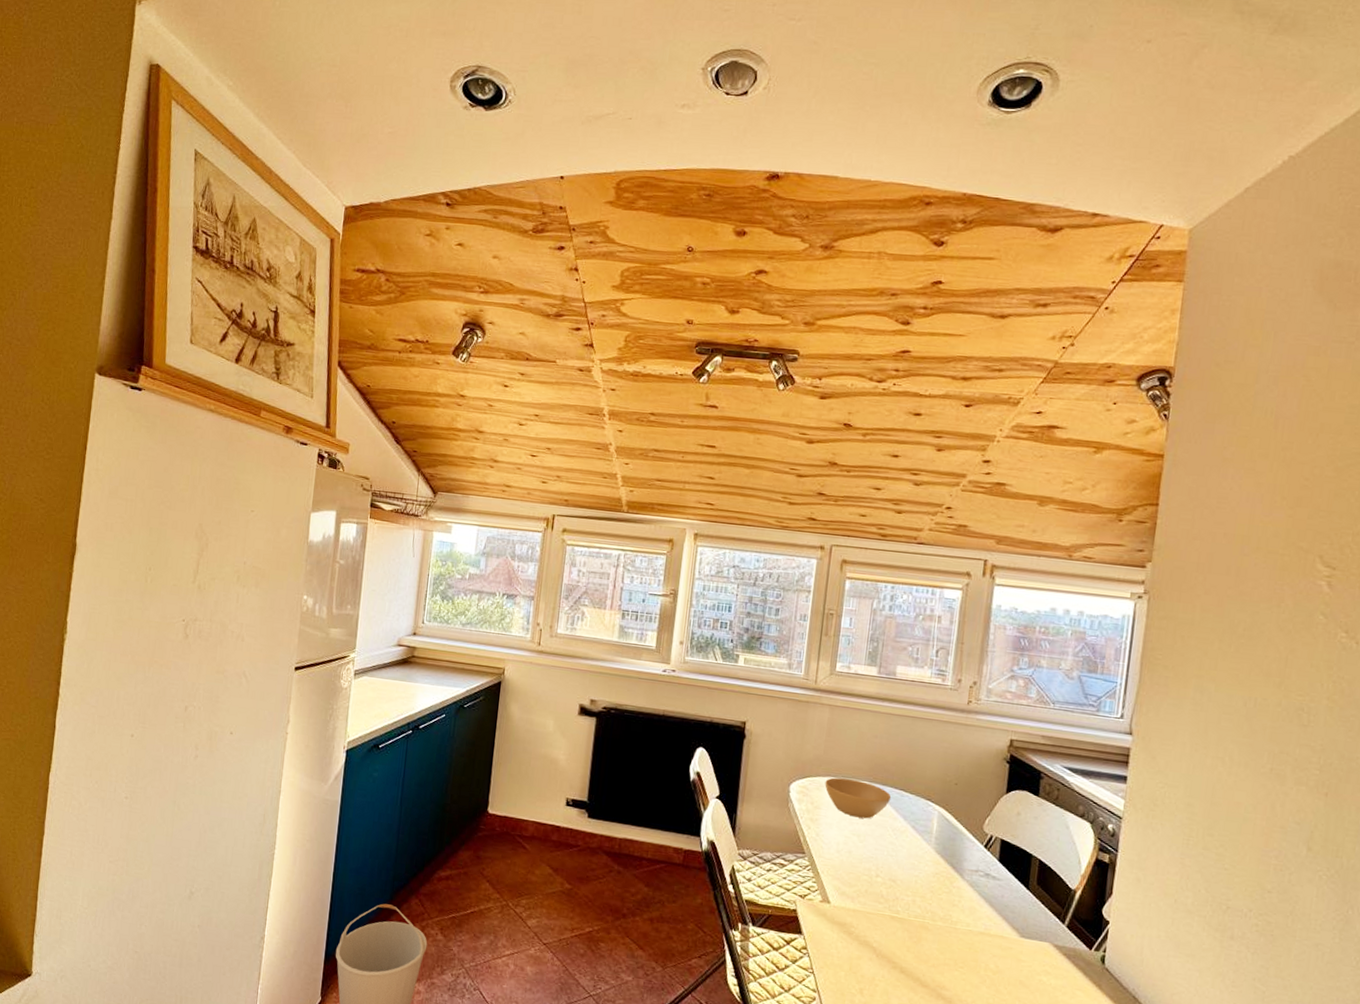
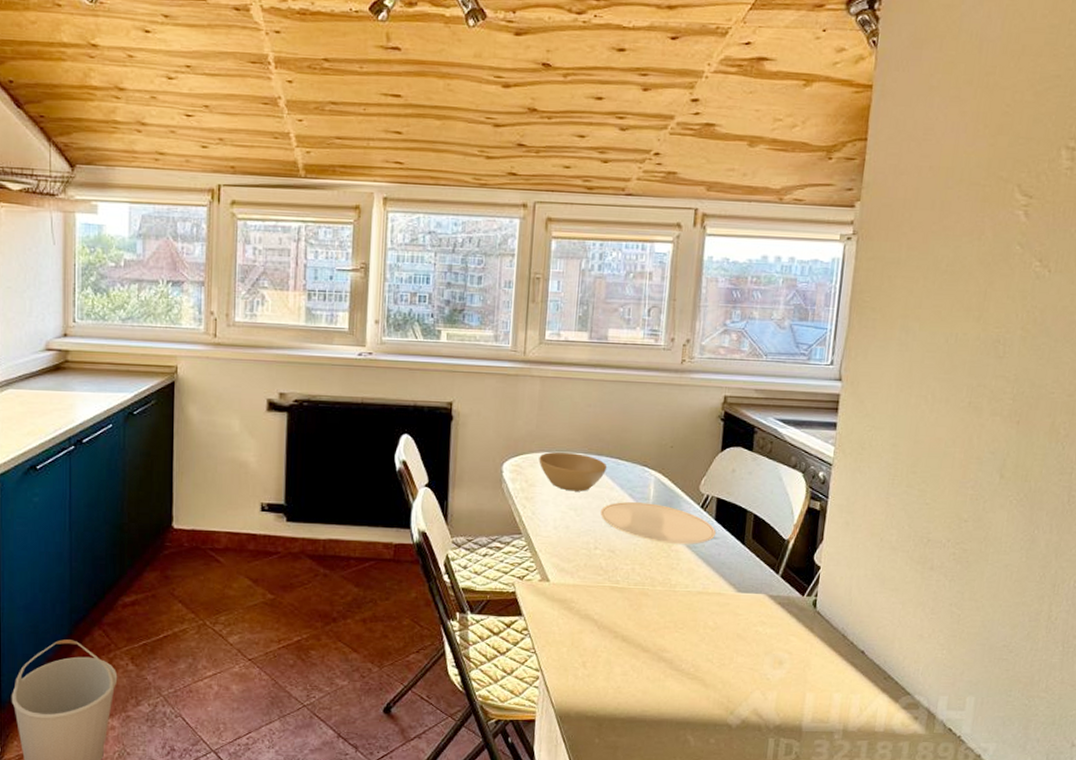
plate: none [883,832,999,884] -> present [601,502,716,545]

